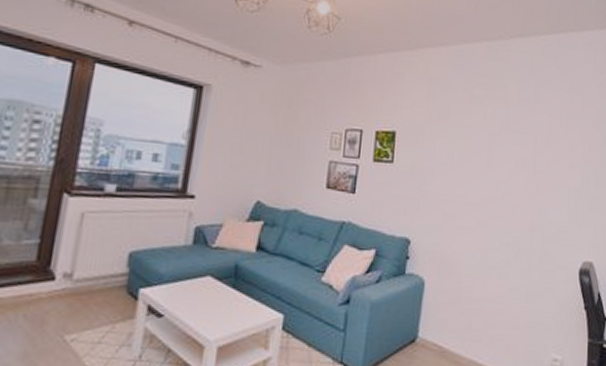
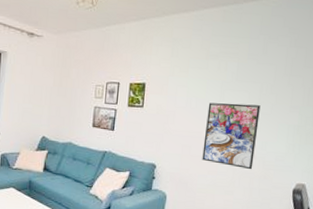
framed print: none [468,158,535,245] -> present [202,103,261,170]

